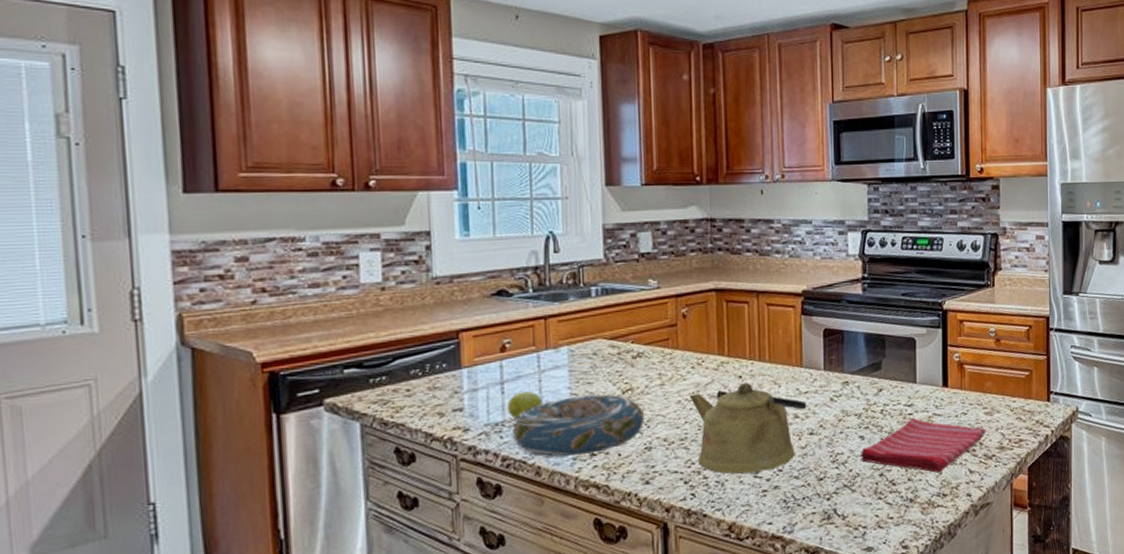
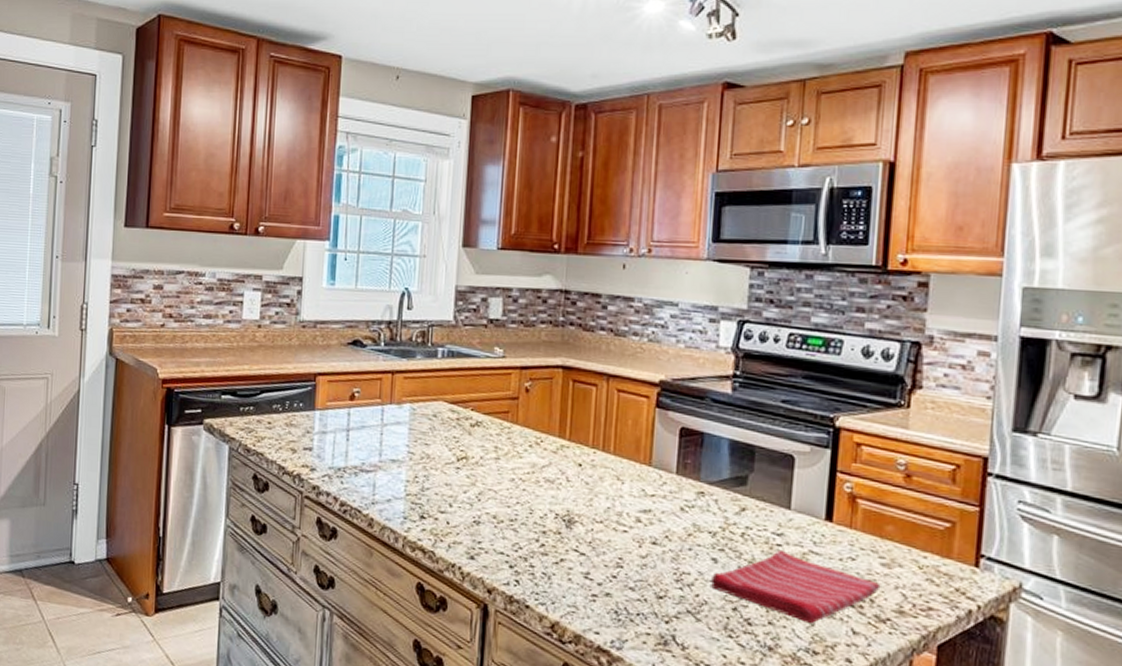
fruit: present [507,391,542,419] -> none [350,442,382,468]
decorative bowl: present [511,393,645,458] -> none [351,454,477,518]
kettle: present [689,383,807,474] -> none [523,472,652,574]

